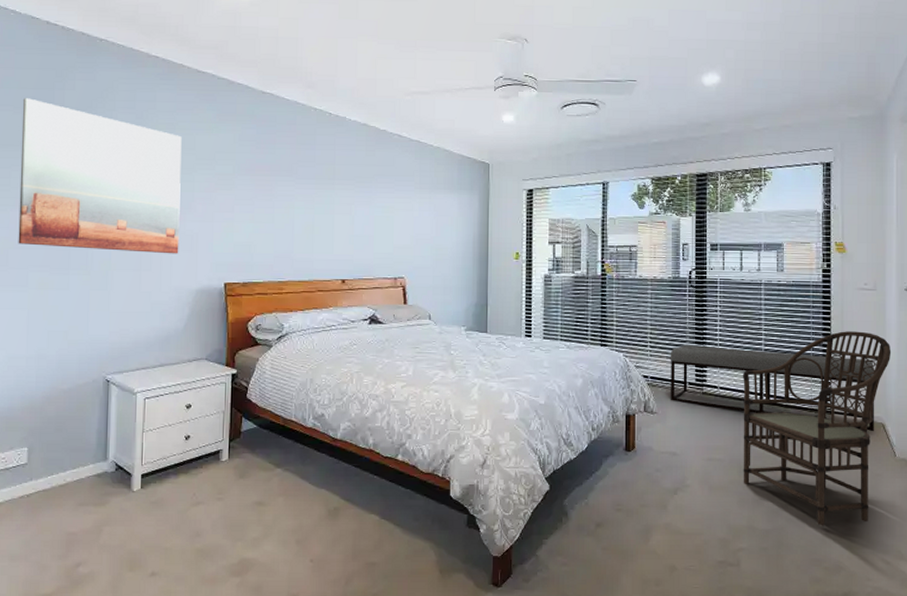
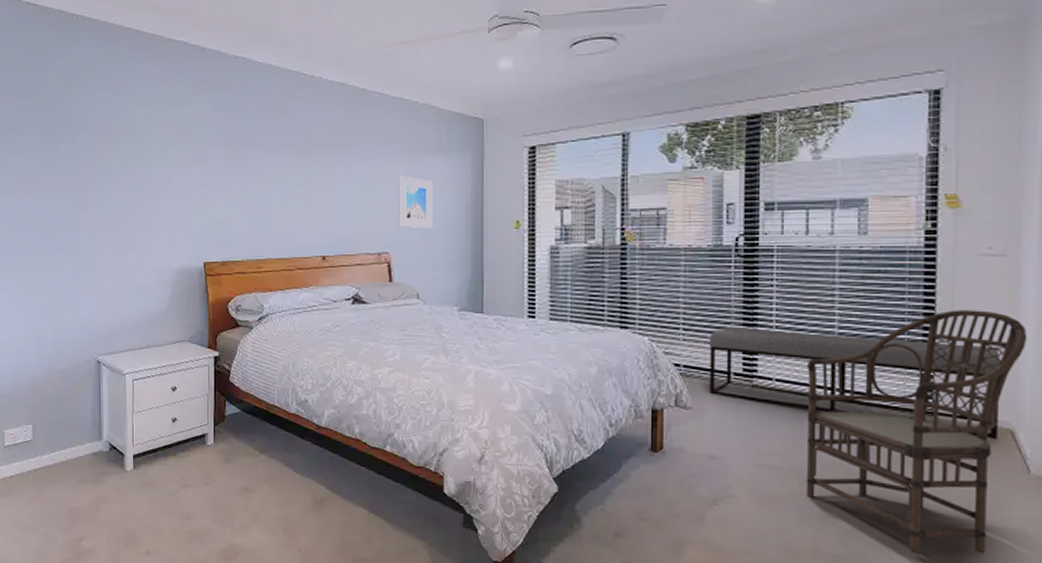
wall art: present [18,98,182,254] -> none [10,82,159,234]
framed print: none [413,209,445,257] -> present [398,175,433,229]

